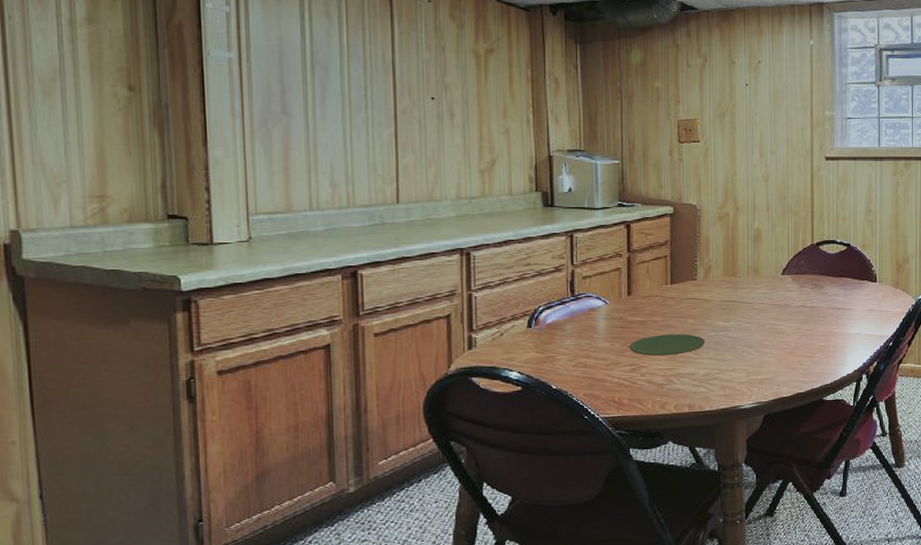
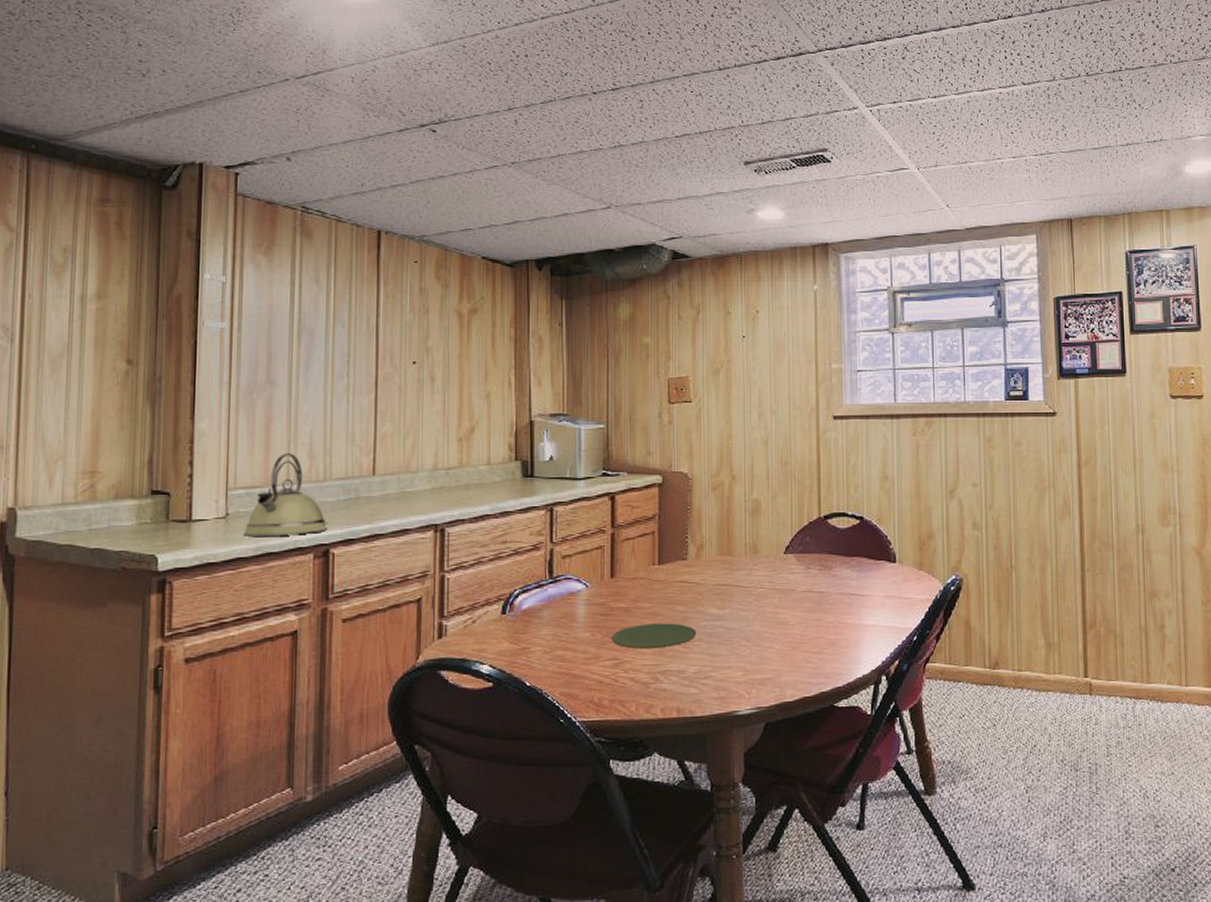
kettle: none [268,181,354,259] -> present [243,453,328,536]

